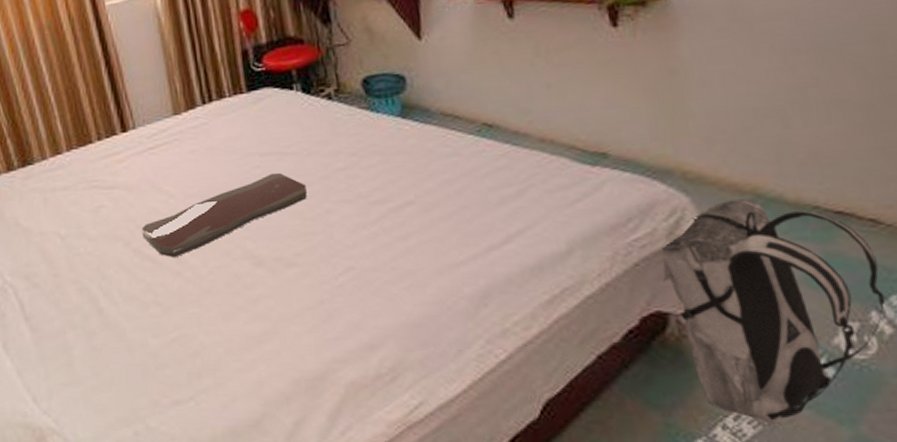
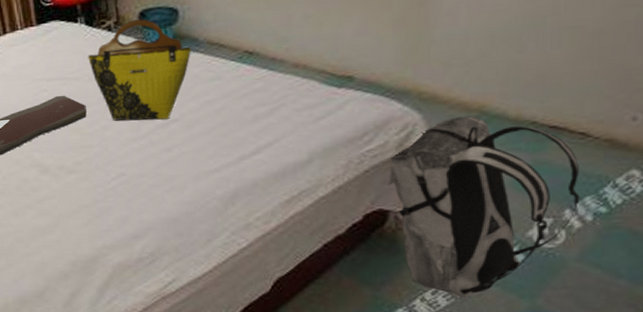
tote bag: none [306,86,424,203] -> present [88,19,192,121]

